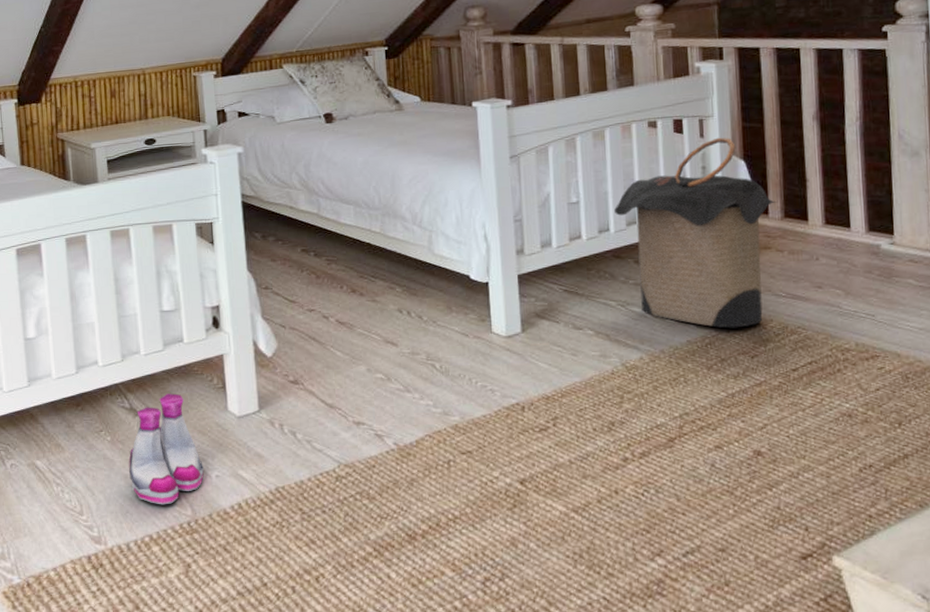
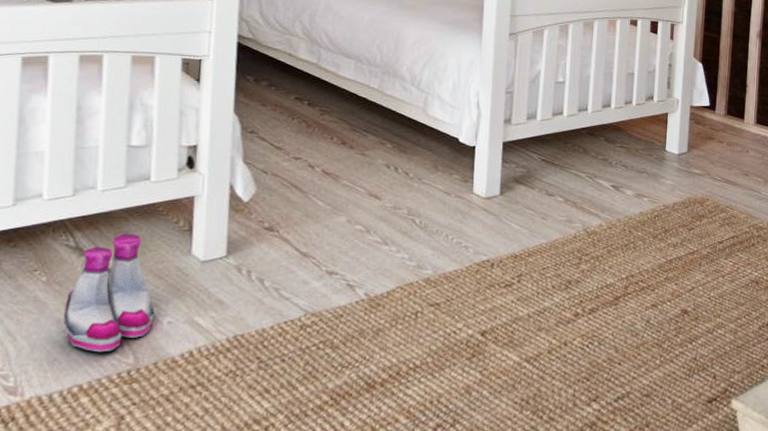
laundry hamper: present [614,137,777,328] -> none [594,41,723,204]

